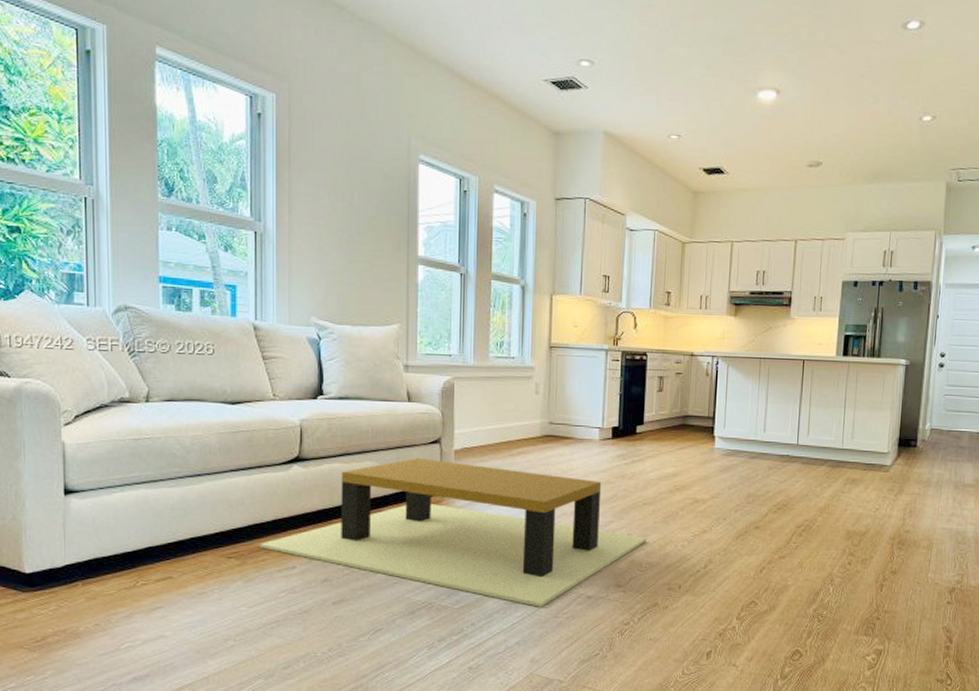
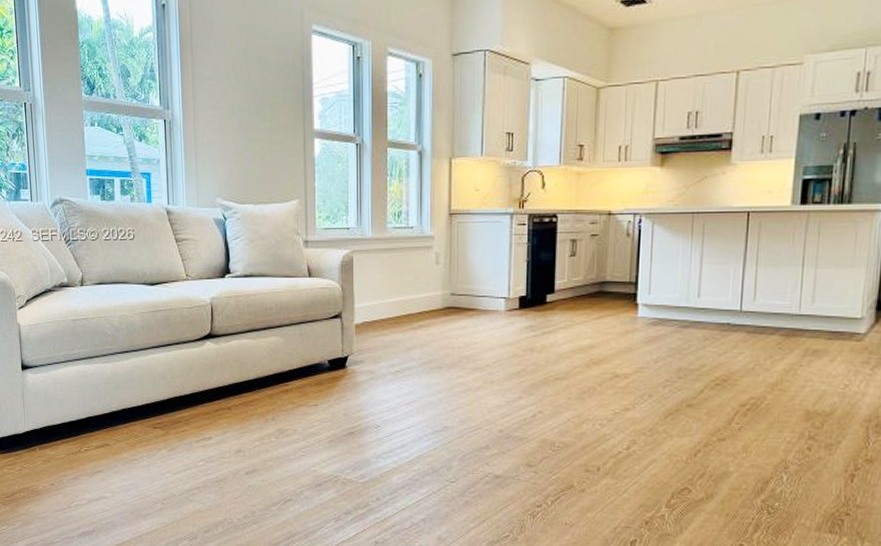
coffee table: present [259,458,647,607] -> none [179,333,560,485]

